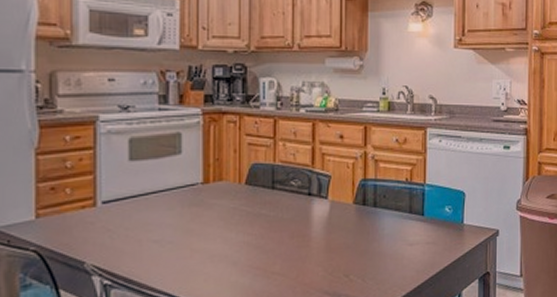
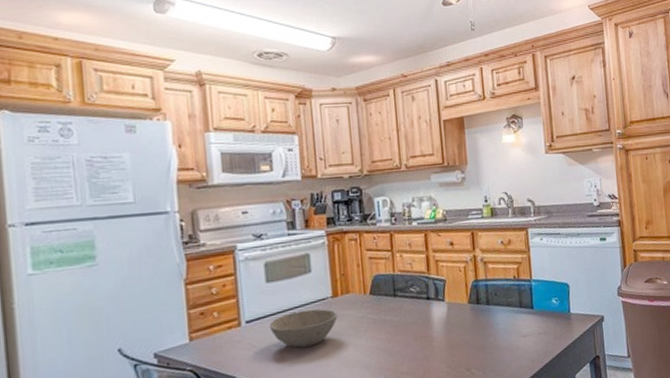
bowl: none [129,194,207,236] -> present [269,309,338,348]

